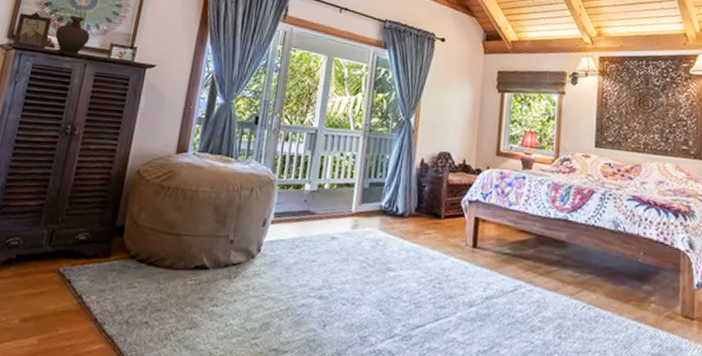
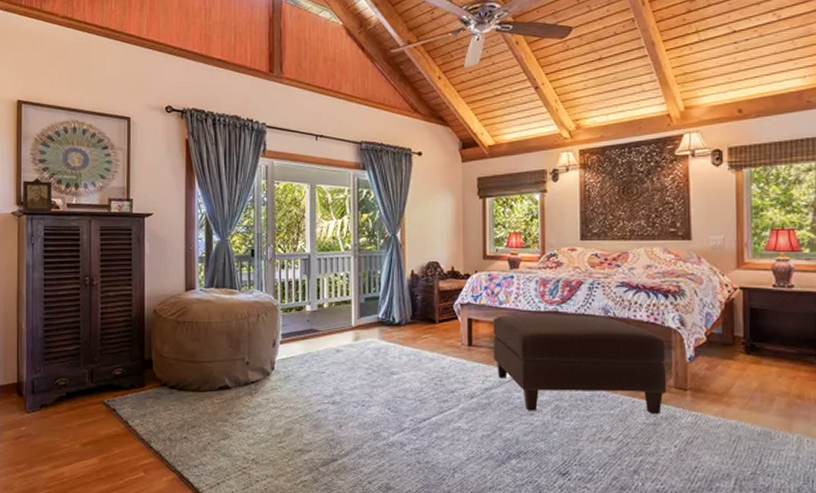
decorative vase: present [55,15,90,57] -> none [57,176,89,215]
ottoman: none [498,218,674,345] -> present [493,314,667,415]

